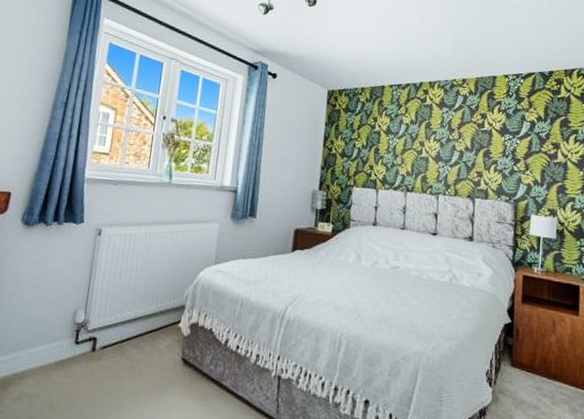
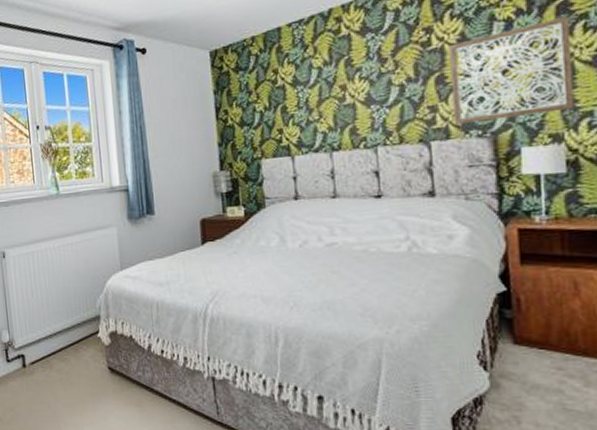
wall art: none [492,128,568,194] -> present [449,16,575,124]

